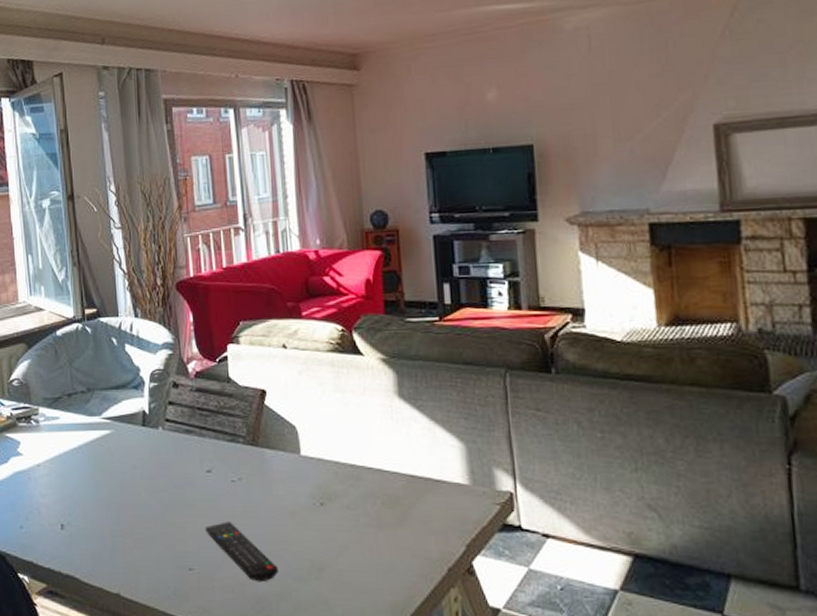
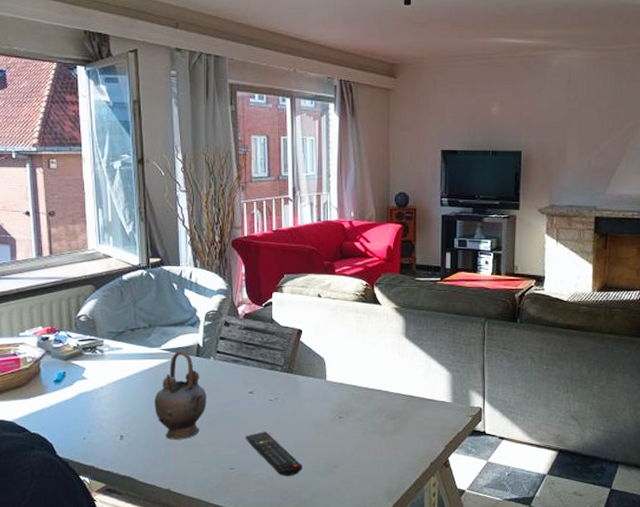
teapot: none [97,419,157,531] -> present [154,350,207,440]

